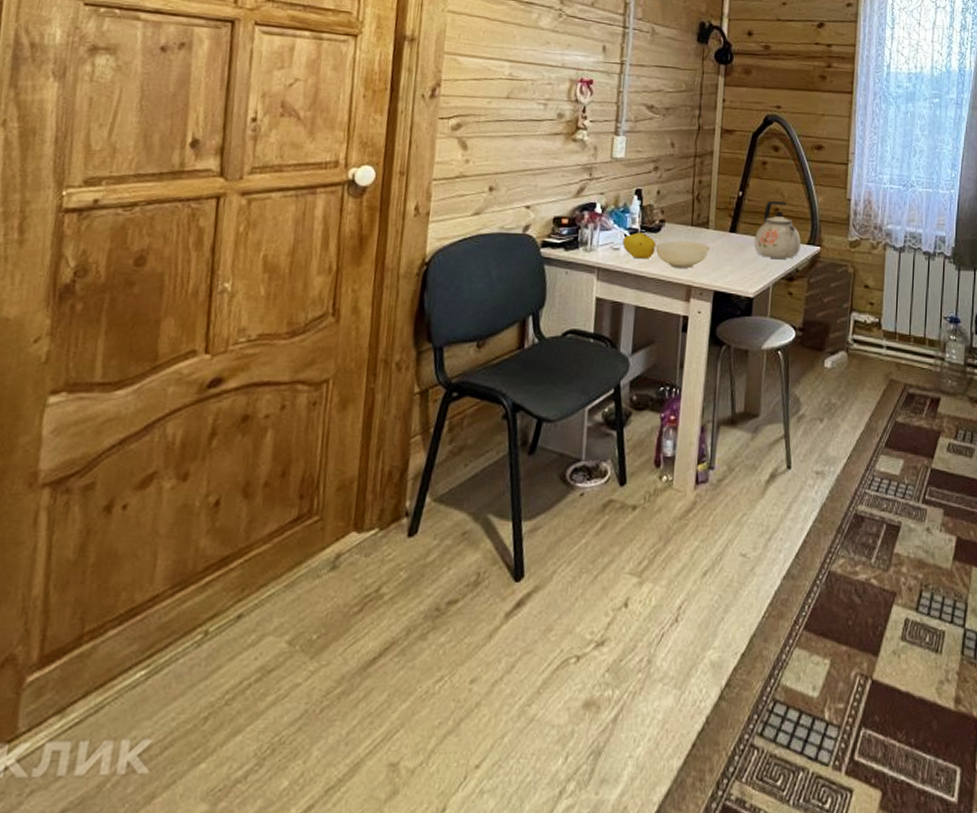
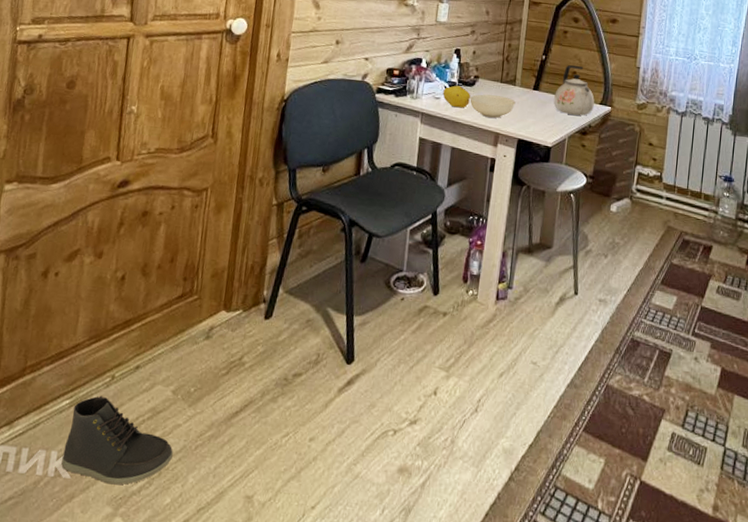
sneaker: none [136,659,291,773] -> present [61,395,173,485]

